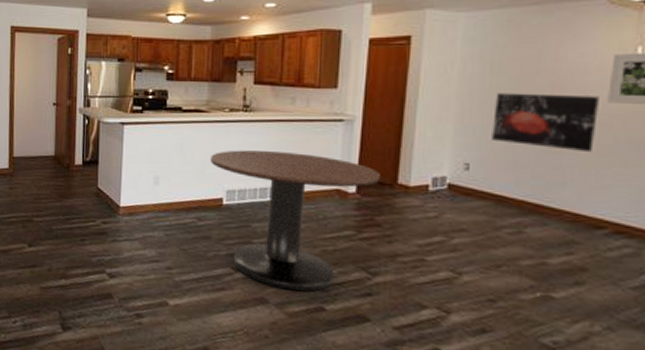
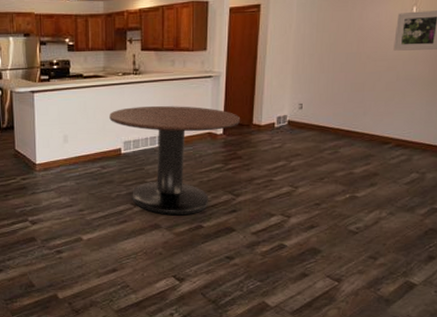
wall art: present [492,92,599,153] -> none [318,46,388,89]

